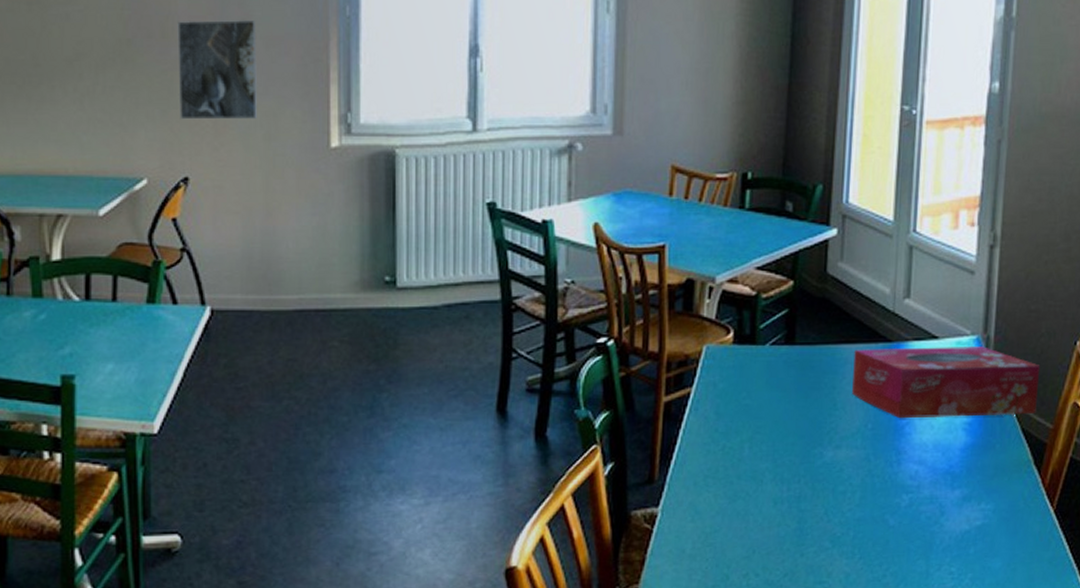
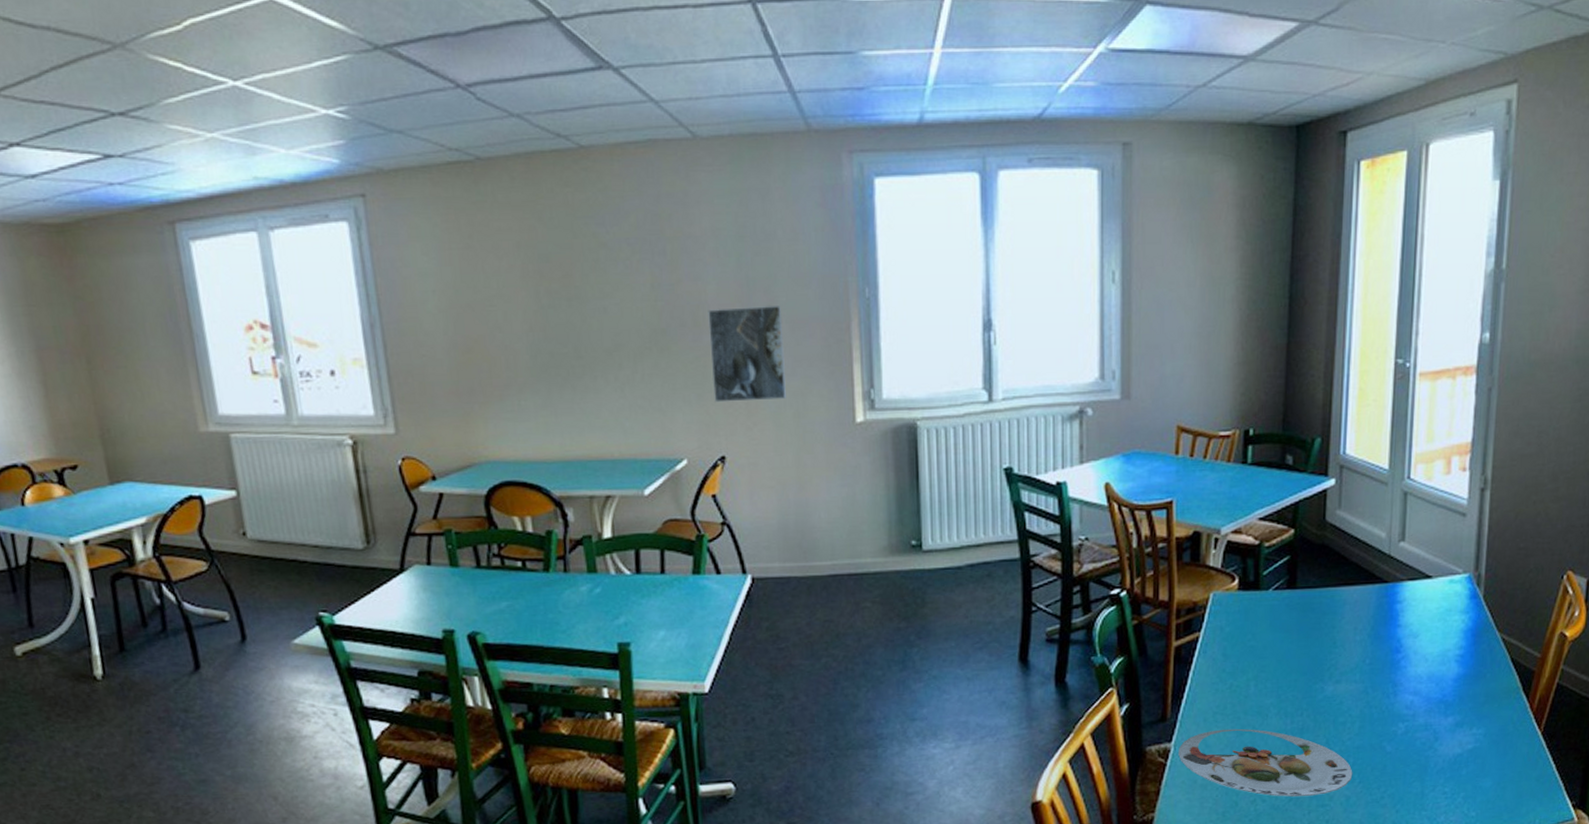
plate: none [666,494,853,572] -> present [1178,728,1353,797]
tissue box: present [852,346,1041,419] -> none [1351,583,1529,654]

